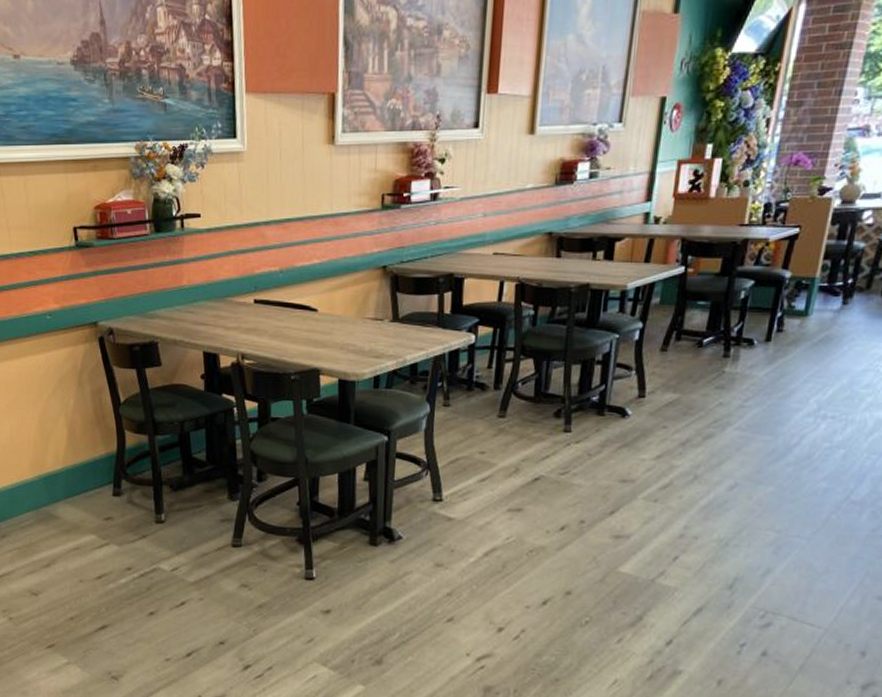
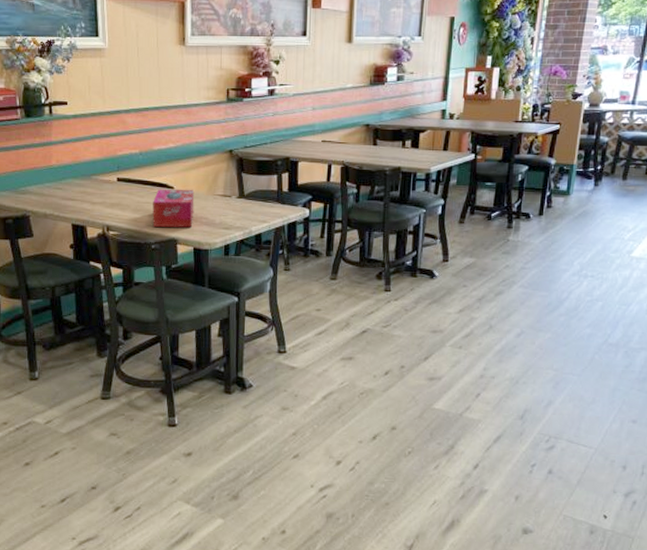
tissue box: none [292,311,341,356] -> present [152,189,195,228]

